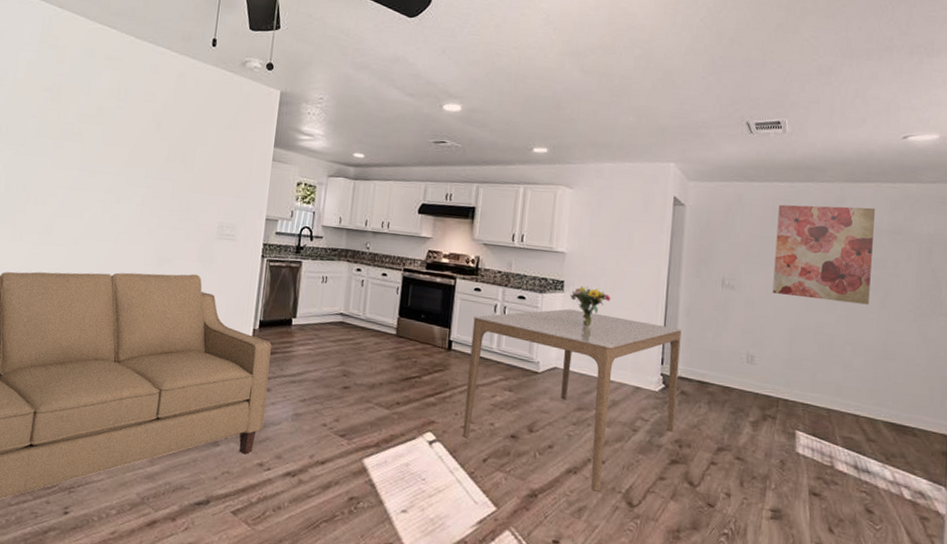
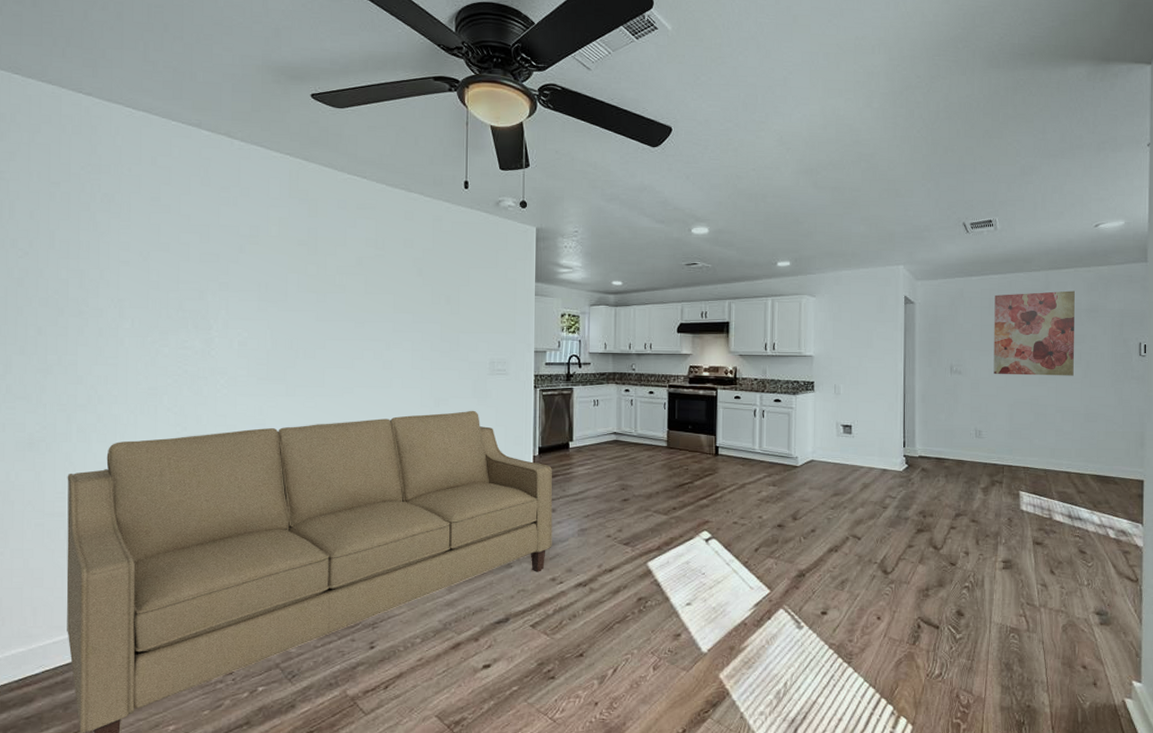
dining table: present [462,309,682,492] -> none [735,406,919,565]
bouquet: present [570,285,611,328] -> none [820,384,856,421]

